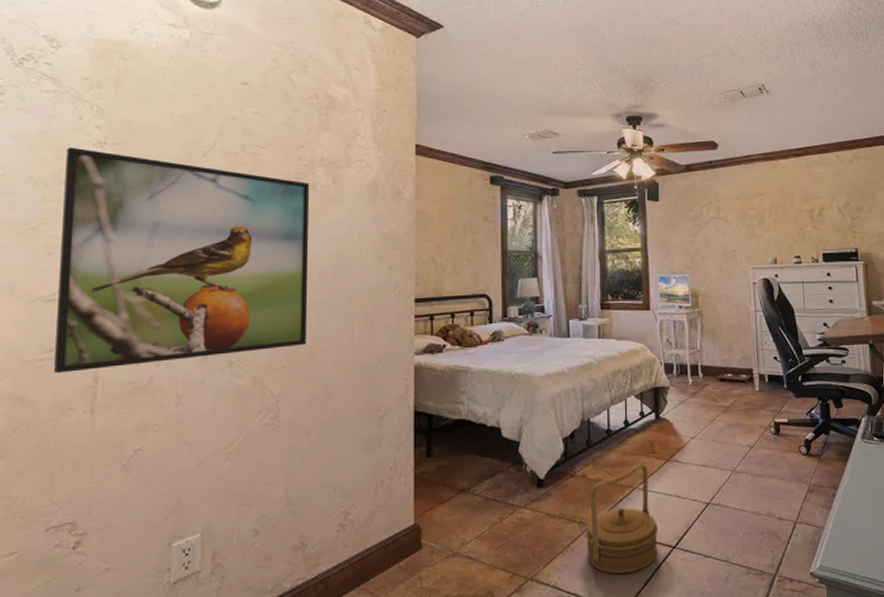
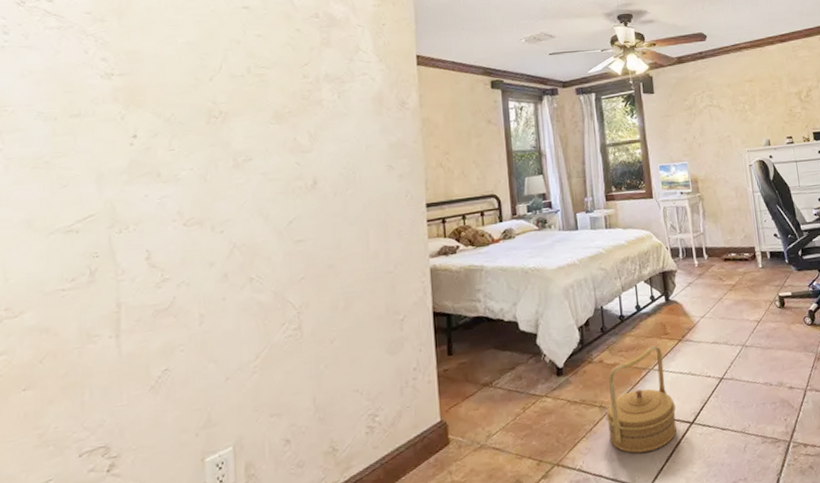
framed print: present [54,147,310,373] -> none [75,80,324,302]

